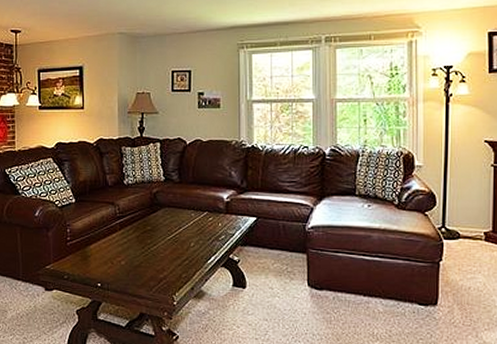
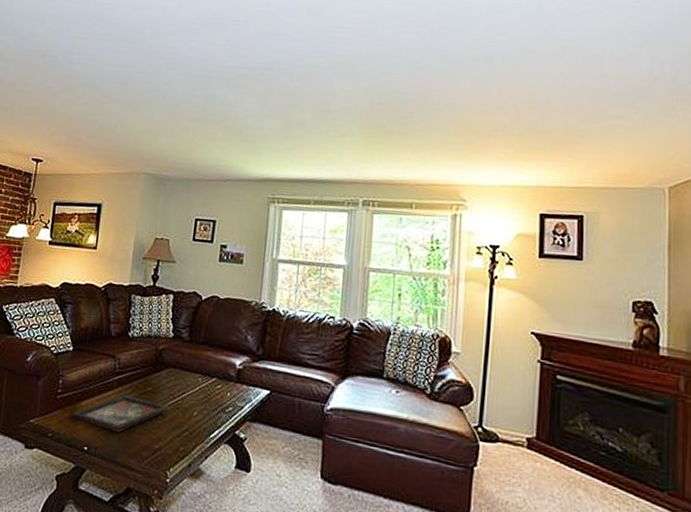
decorative tray: none [83,235,168,268] -> present [72,395,169,433]

